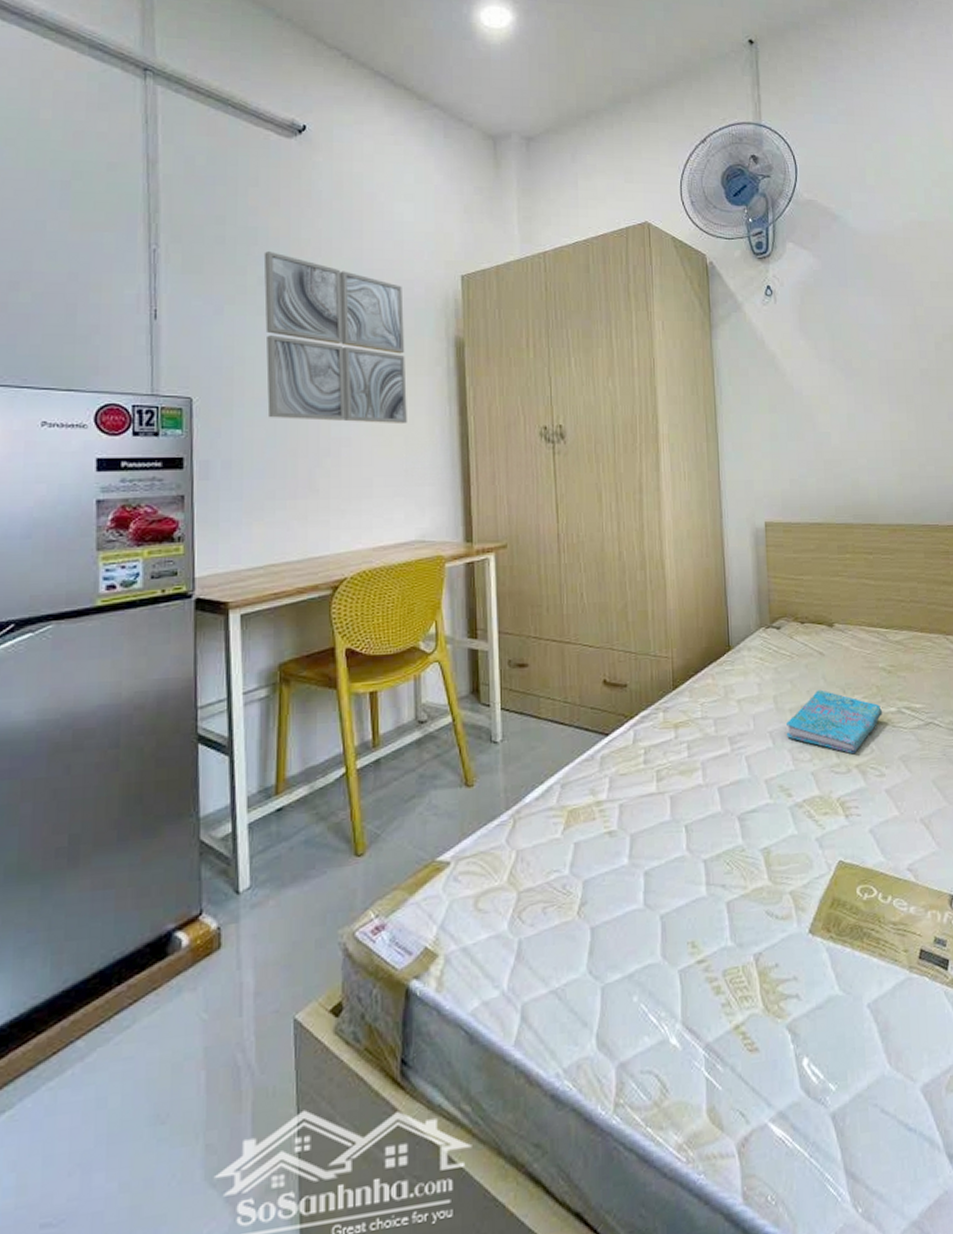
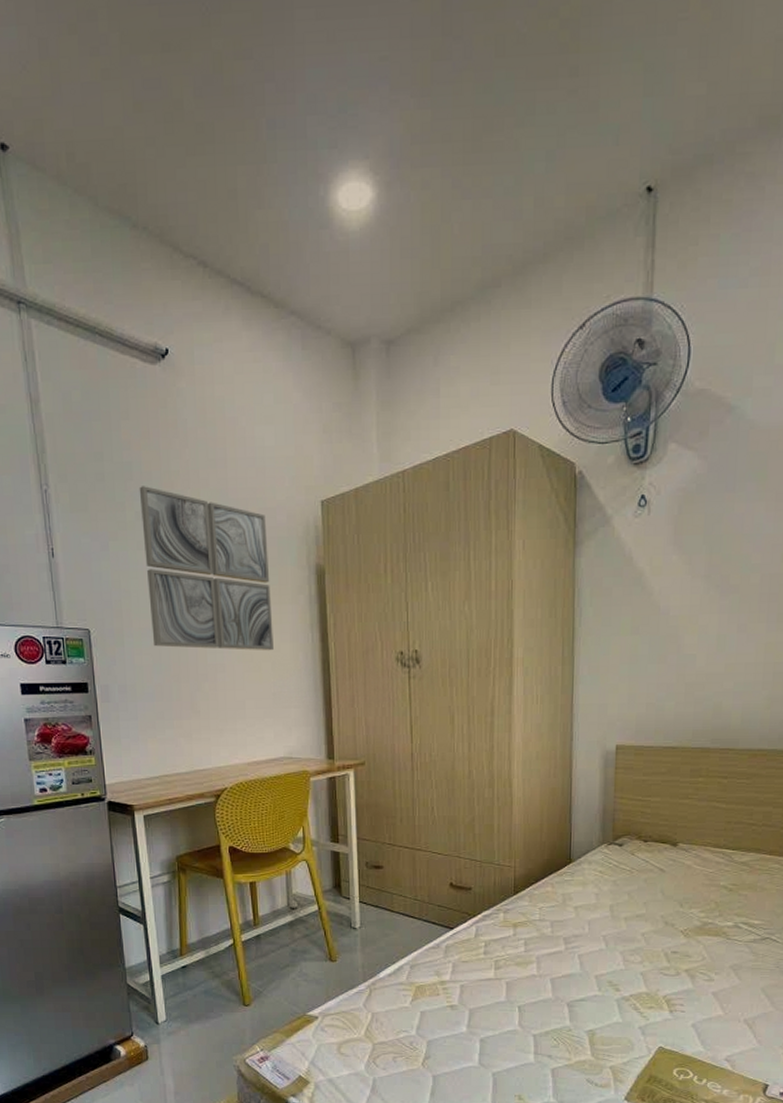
cover: present [786,689,882,754] -> none [620,902,718,959]

